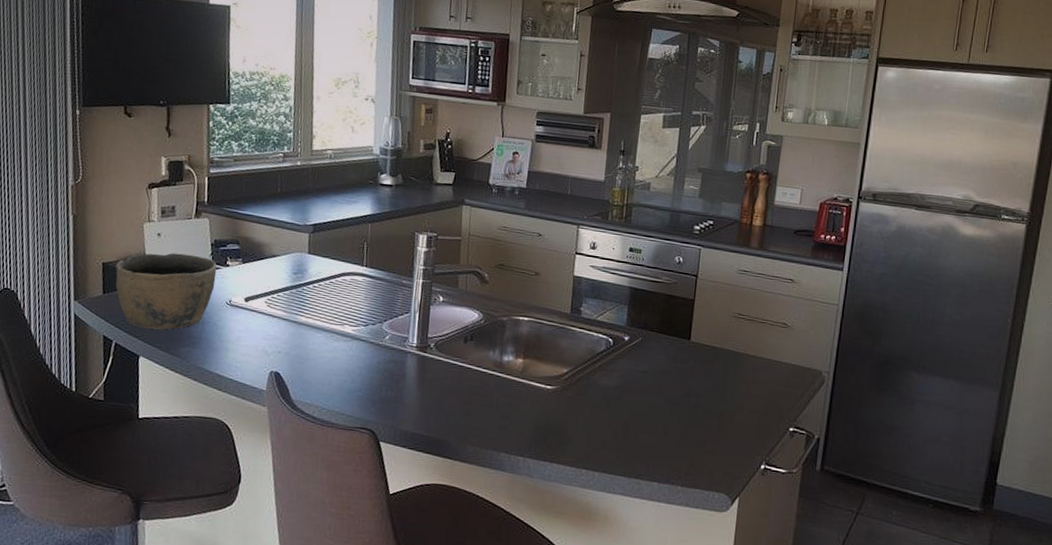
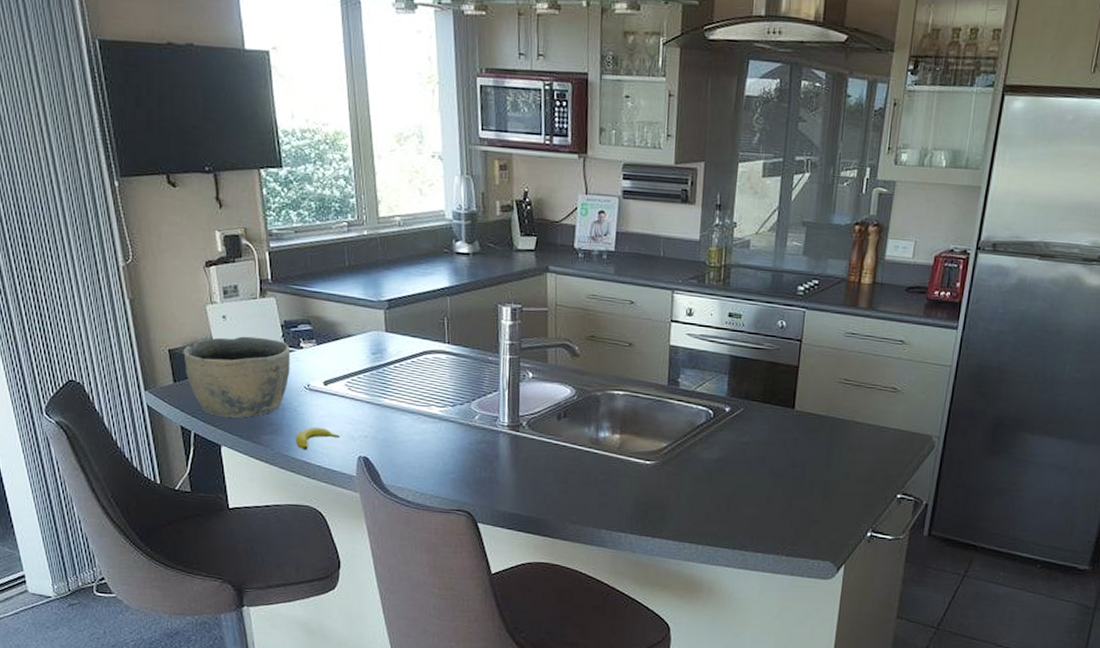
banana: none [212,341,255,364] -> present [296,427,340,451]

